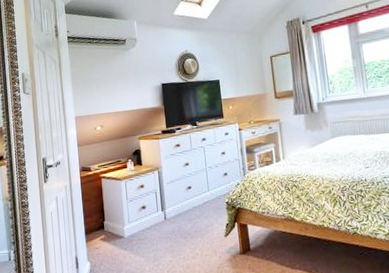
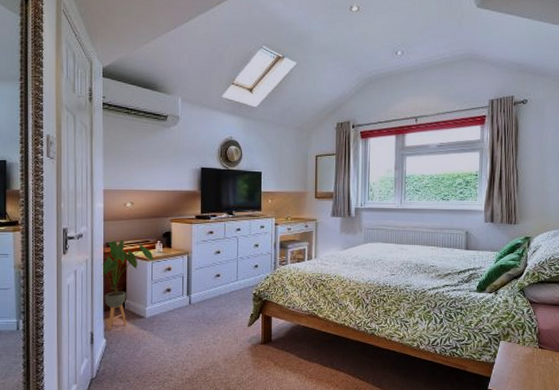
house plant: none [79,162,127,253] -> present [101,239,154,330]

